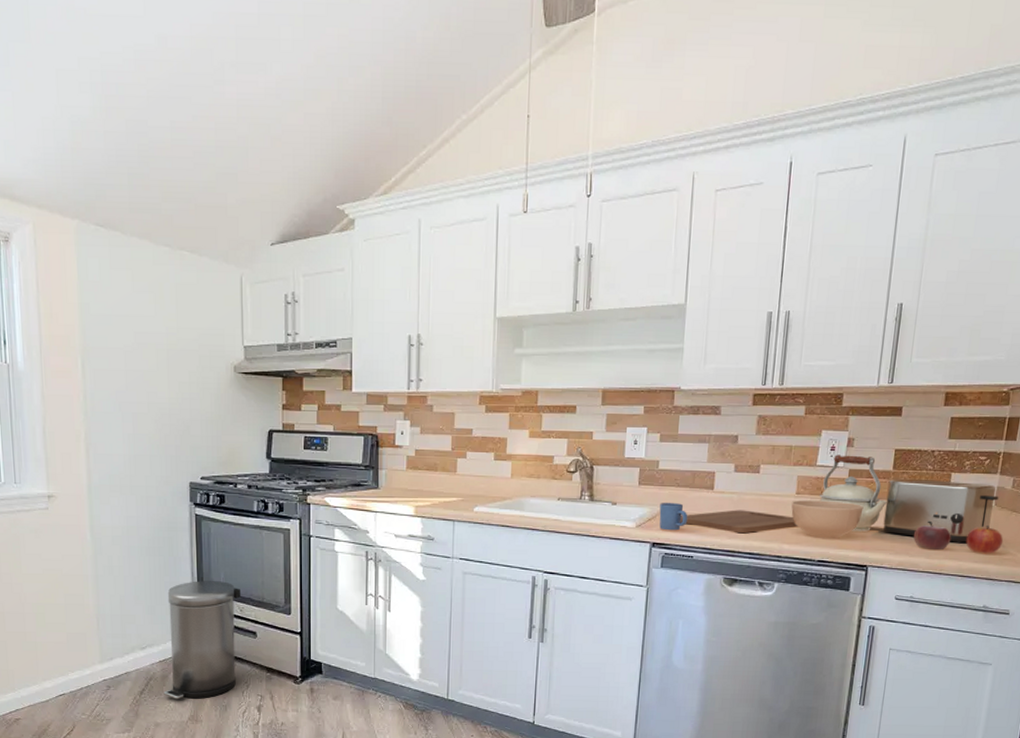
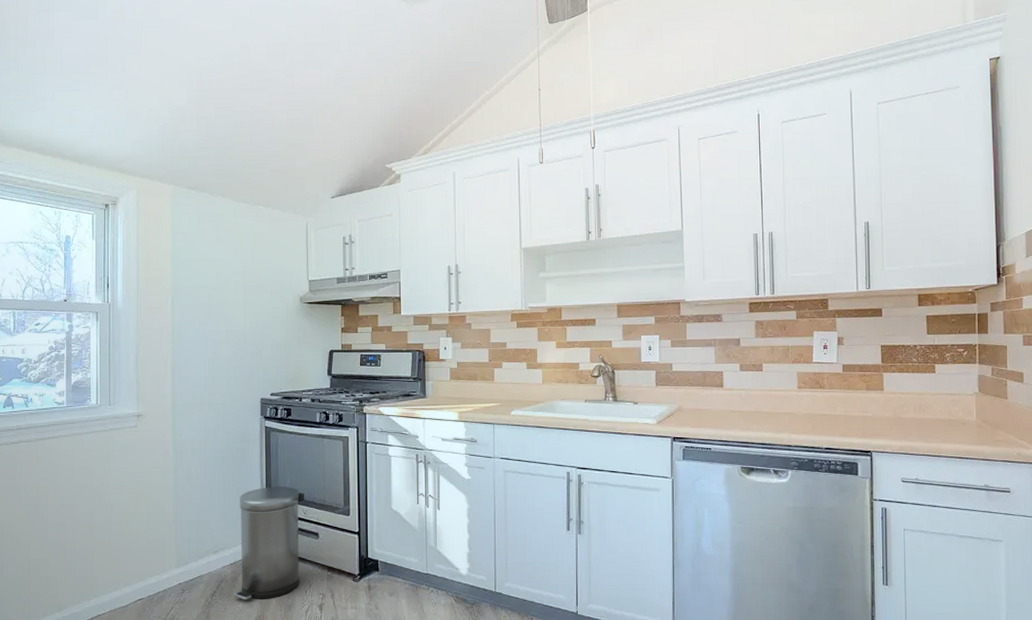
mug: present [659,502,688,532] -> none [677,400,703,427]
cutting board: present [680,510,797,534] -> none [696,404,802,426]
bowl: present [790,500,864,538] -> none [794,393,860,427]
kettle: present [818,455,887,532] -> none [818,352,881,420]
toaster: present [883,478,999,544] -> none [879,370,982,428]
fruit: present [913,520,952,551] -> none [909,408,945,435]
fruit: present [966,526,1004,554] -> none [958,410,993,437]

